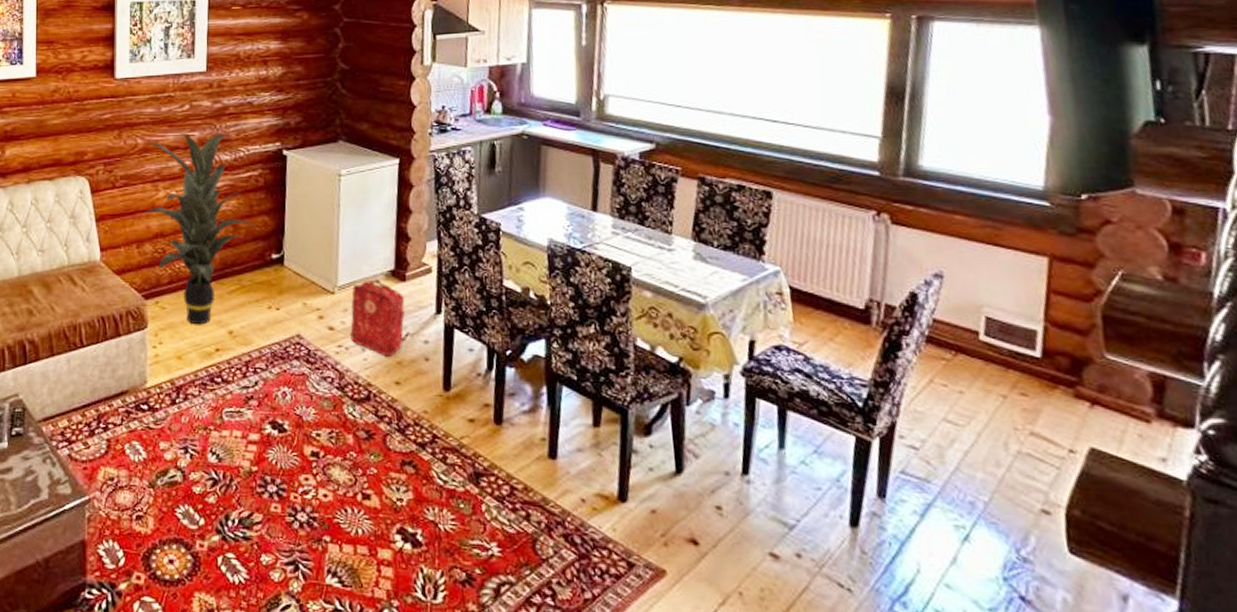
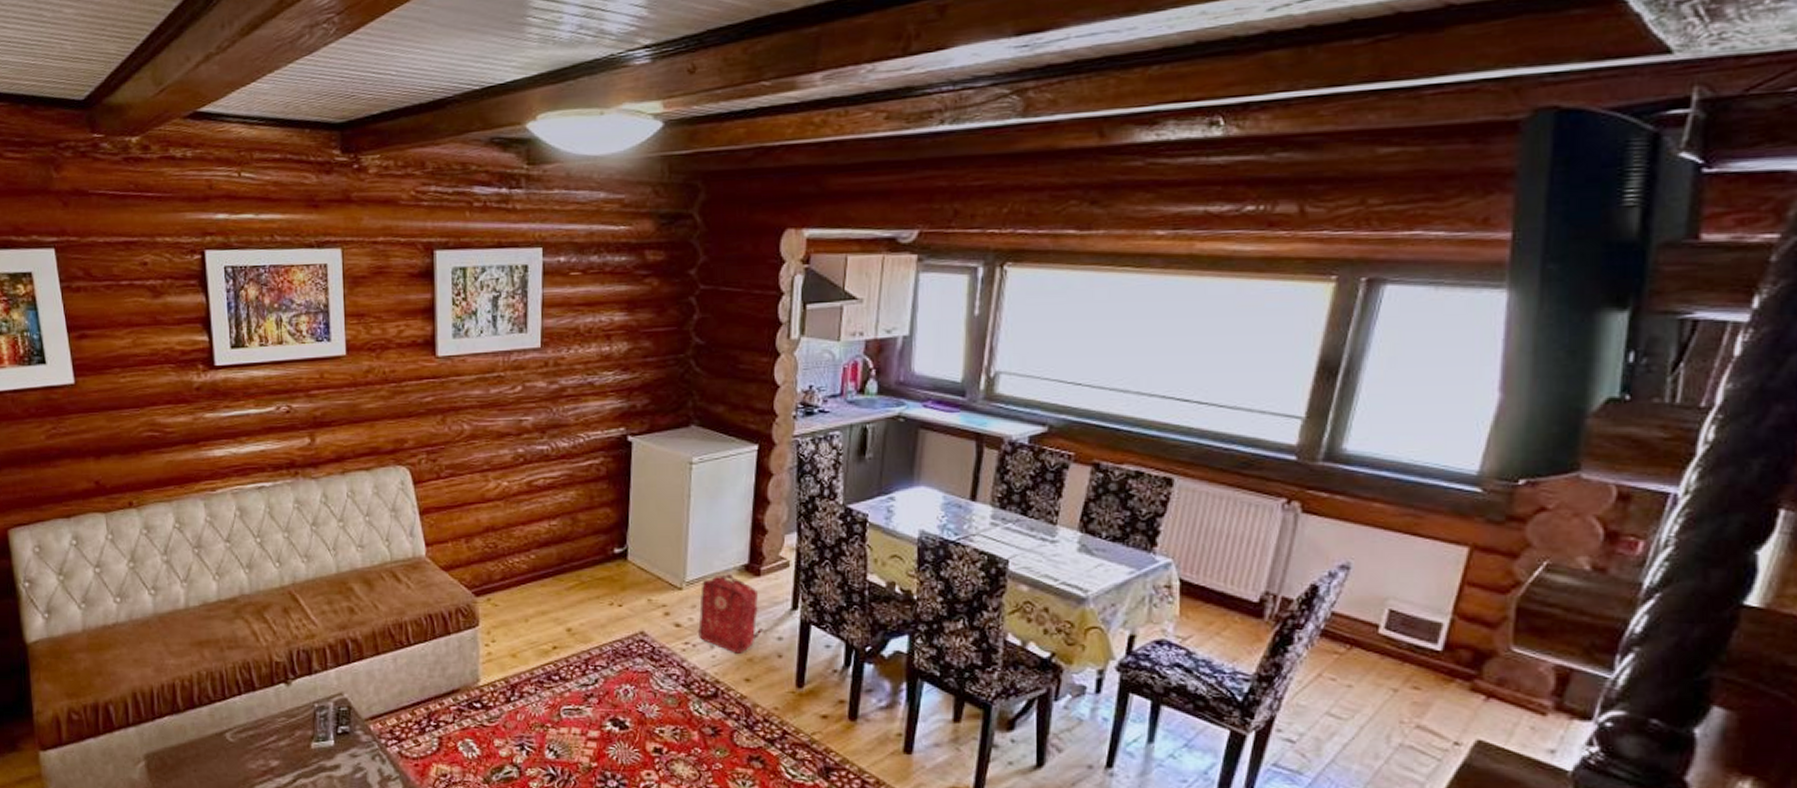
indoor plant: present [142,132,258,325] -> none [470,416,599,623]

